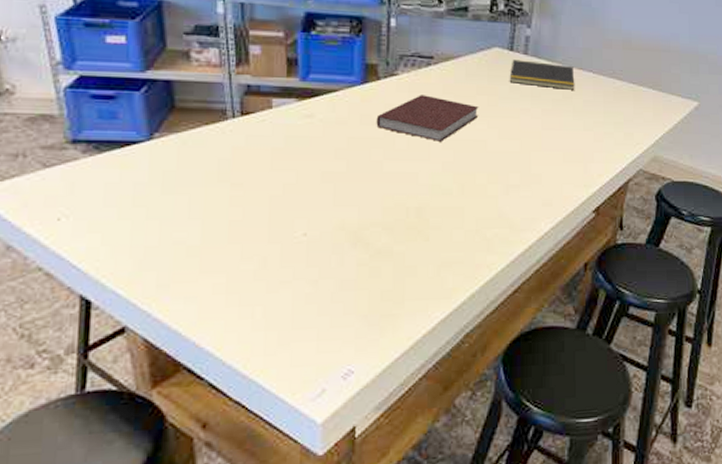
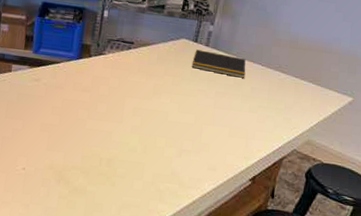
notebook: present [376,95,479,142] -> none [84,71,165,109]

